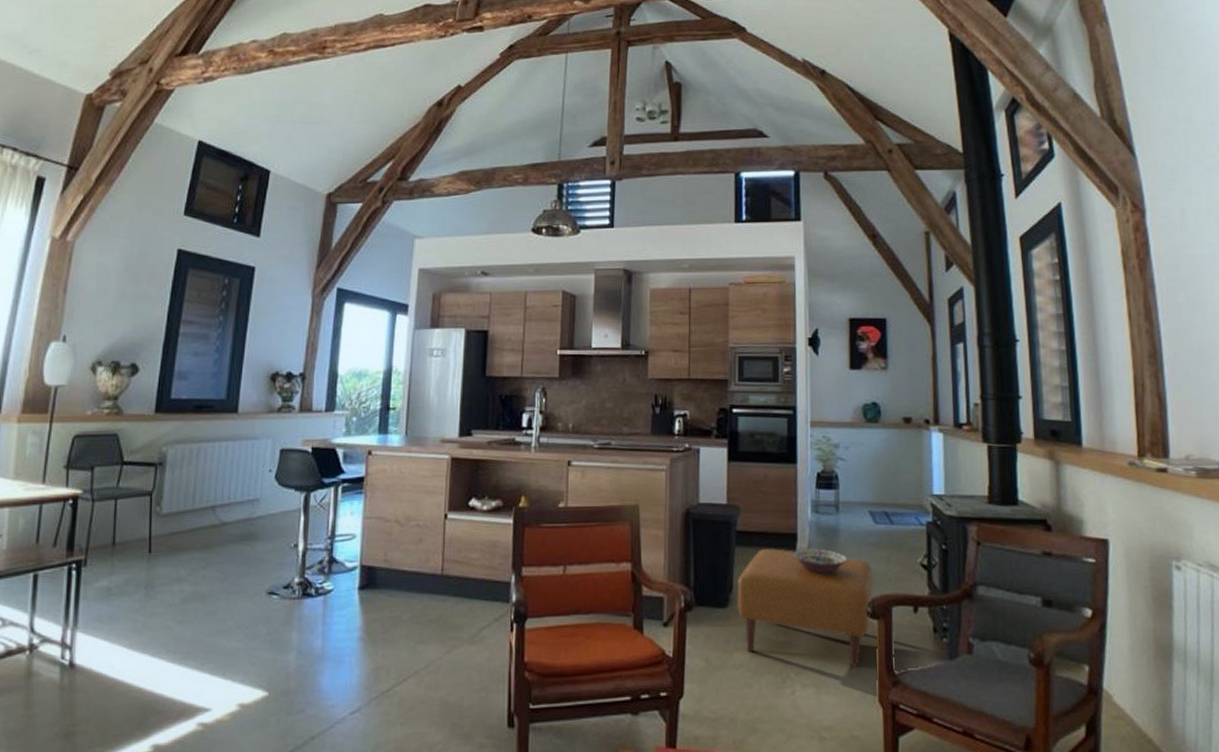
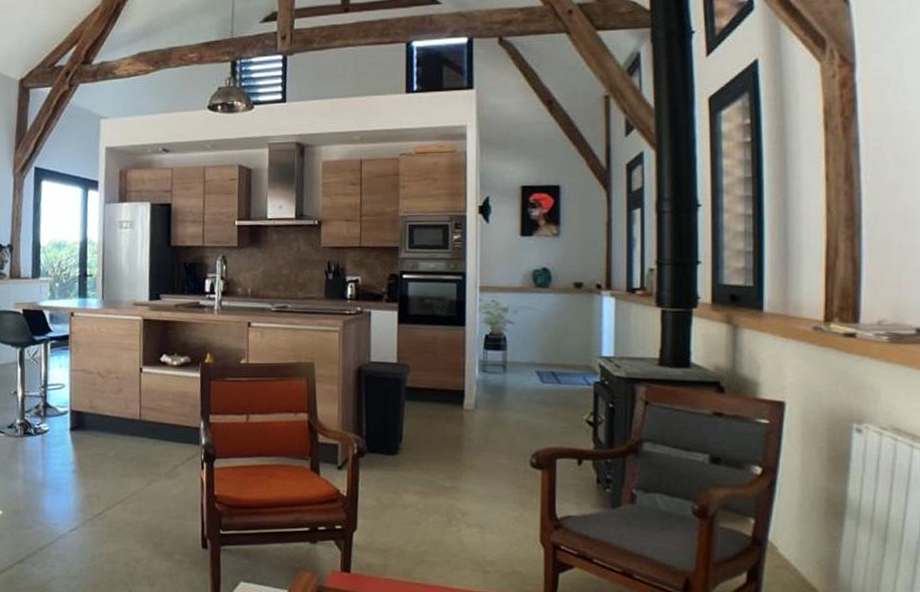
ottoman: present [737,547,874,667] -> none [406,403,539,511]
decorative bowl: present [793,548,848,575] -> none [460,404,514,428]

